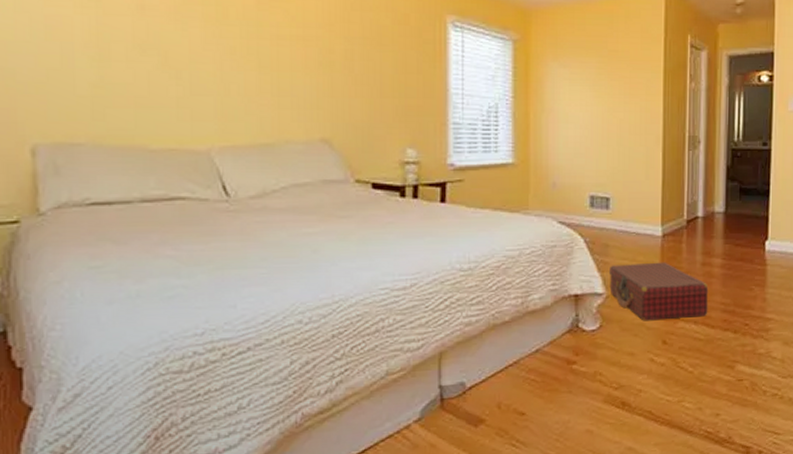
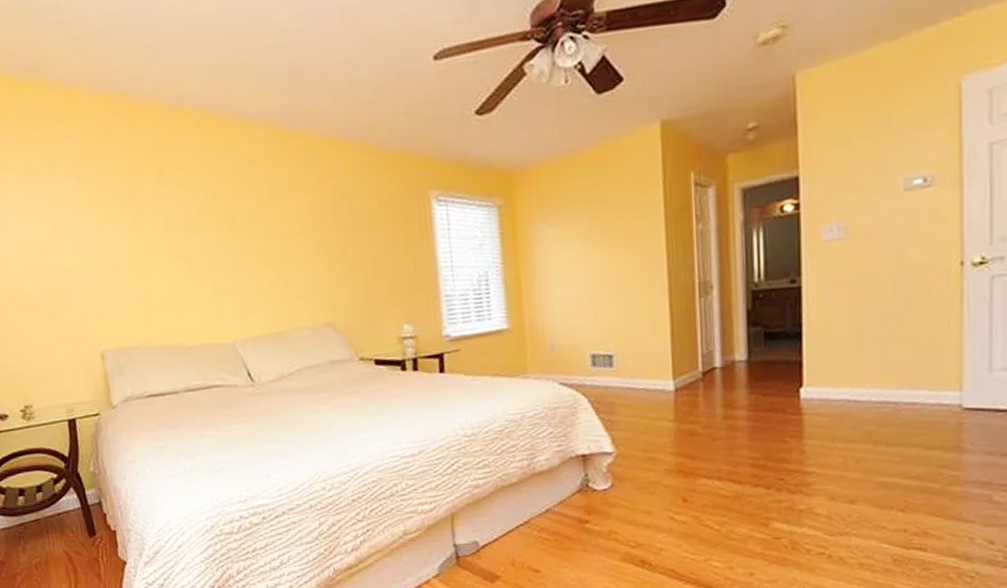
suitcase: present [608,262,709,321] -> none [617,417,734,479]

